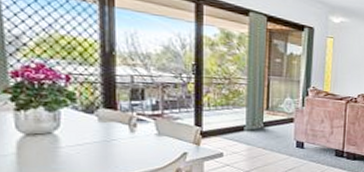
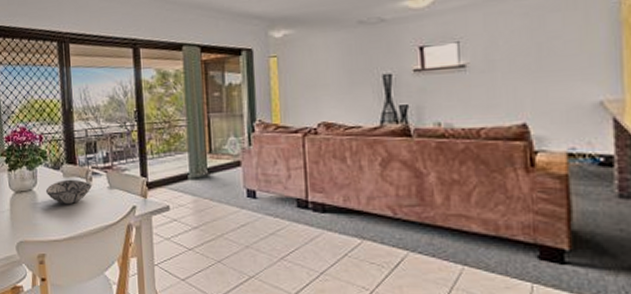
decorative bowl: none [72,124,136,149] -> present [45,179,92,204]

